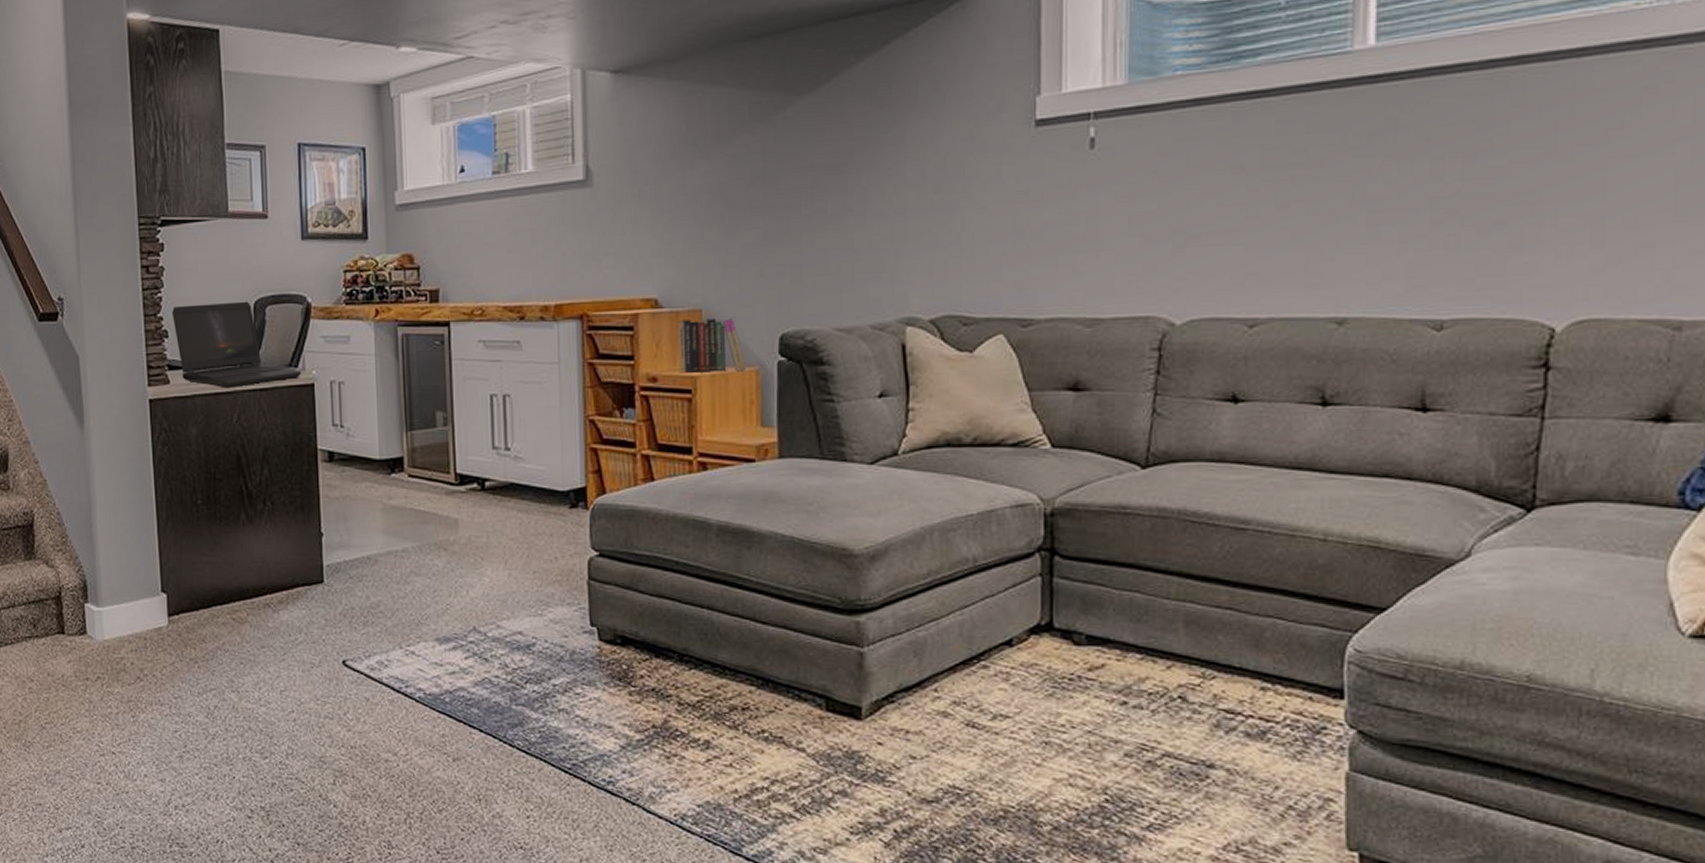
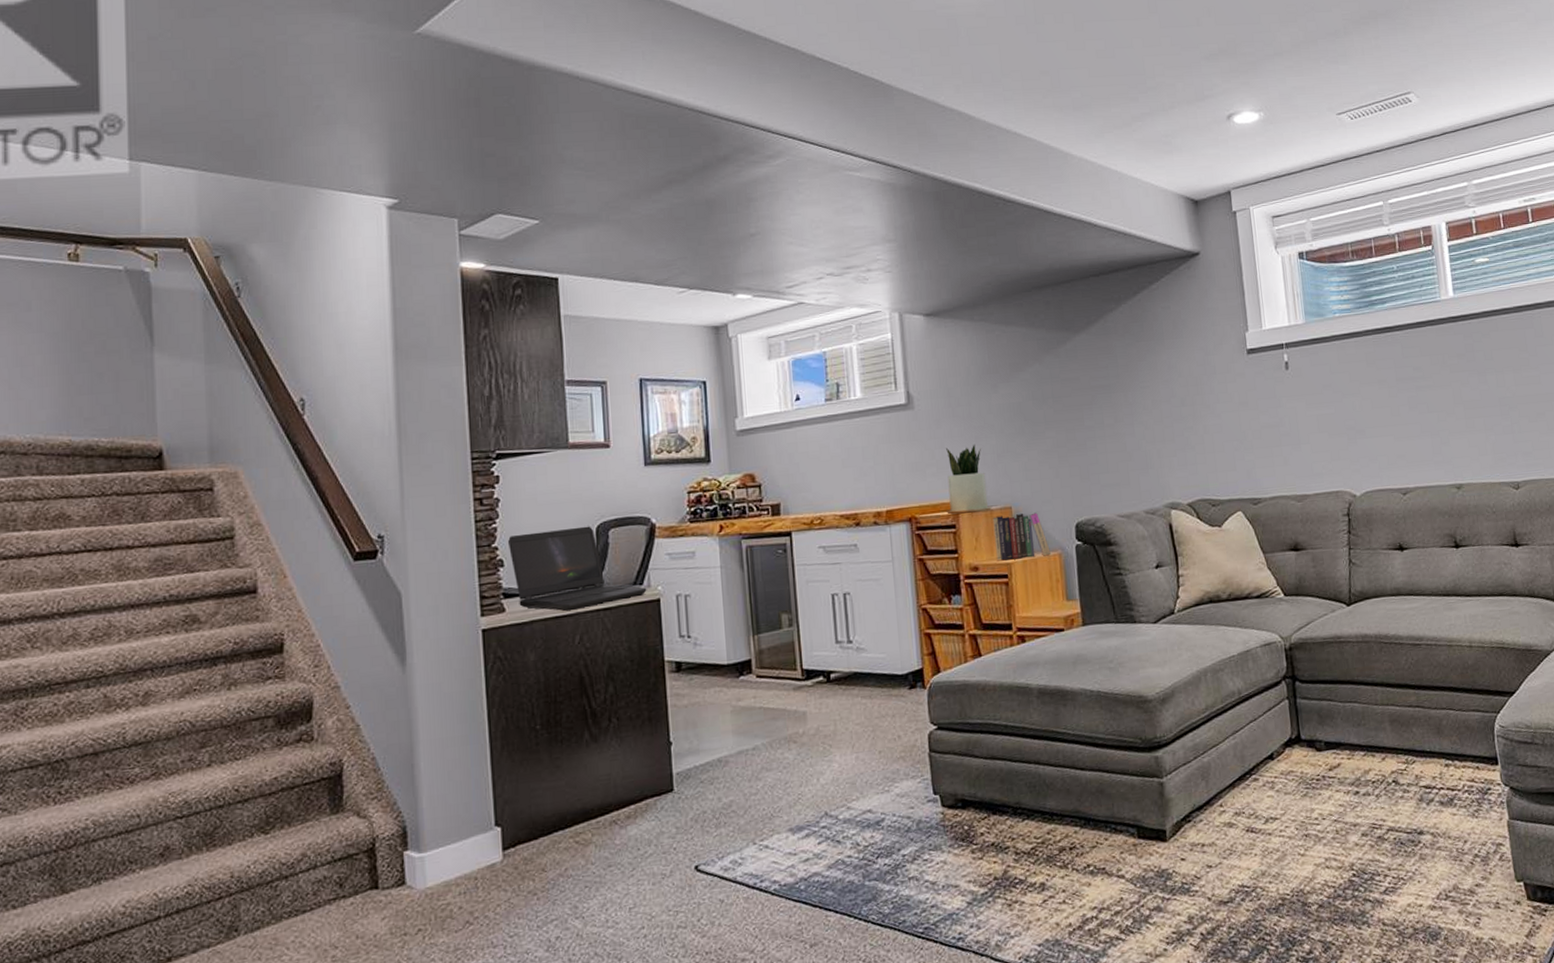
planter: none [624,231,679,315] -> present [946,443,993,515]

